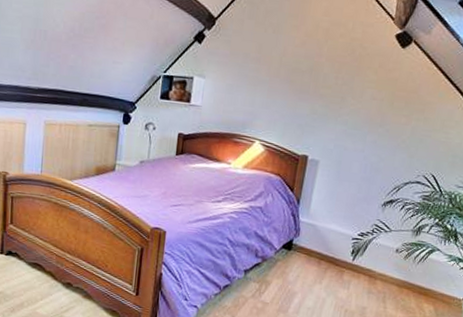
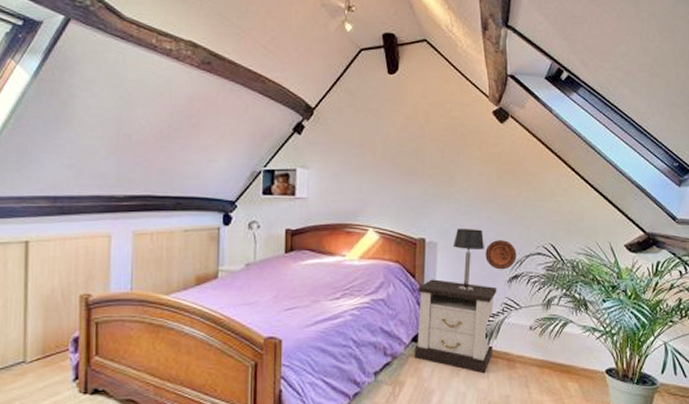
nightstand: none [283,194,371,284] -> present [414,279,497,373]
table lamp: none [332,150,366,209] -> present [452,229,484,290]
decorative plate: none [364,165,396,194] -> present [485,240,517,270]

